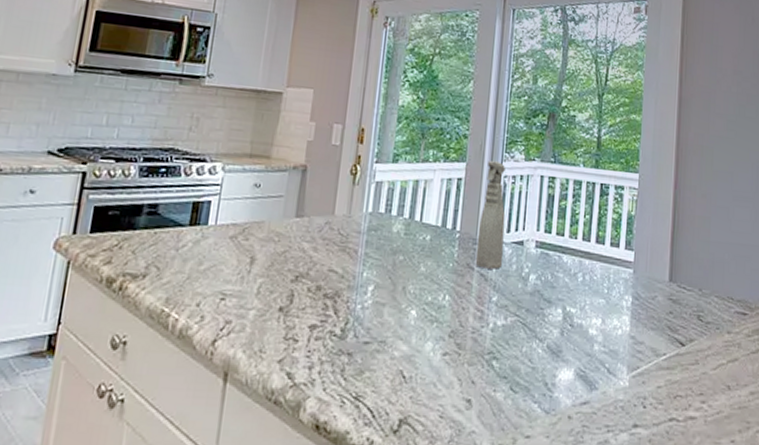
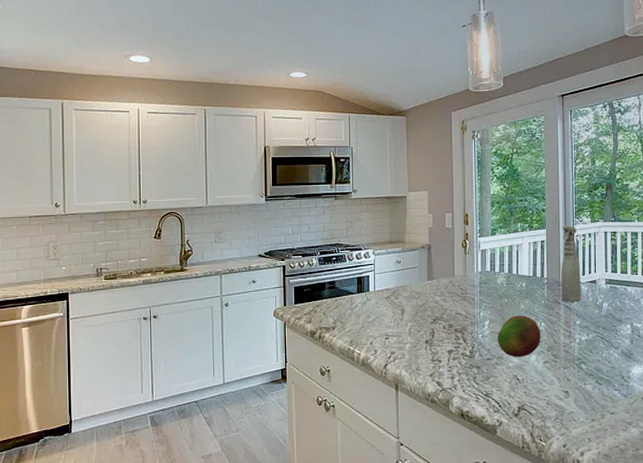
fruit: none [382,281,444,343] -> present [497,315,541,357]

